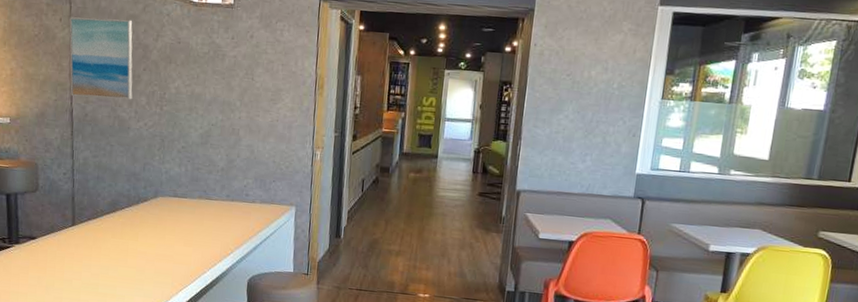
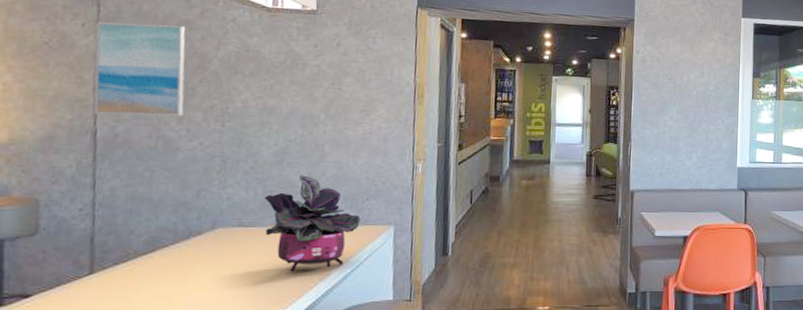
potted plant: none [193,156,268,240] -> present [264,175,361,272]

